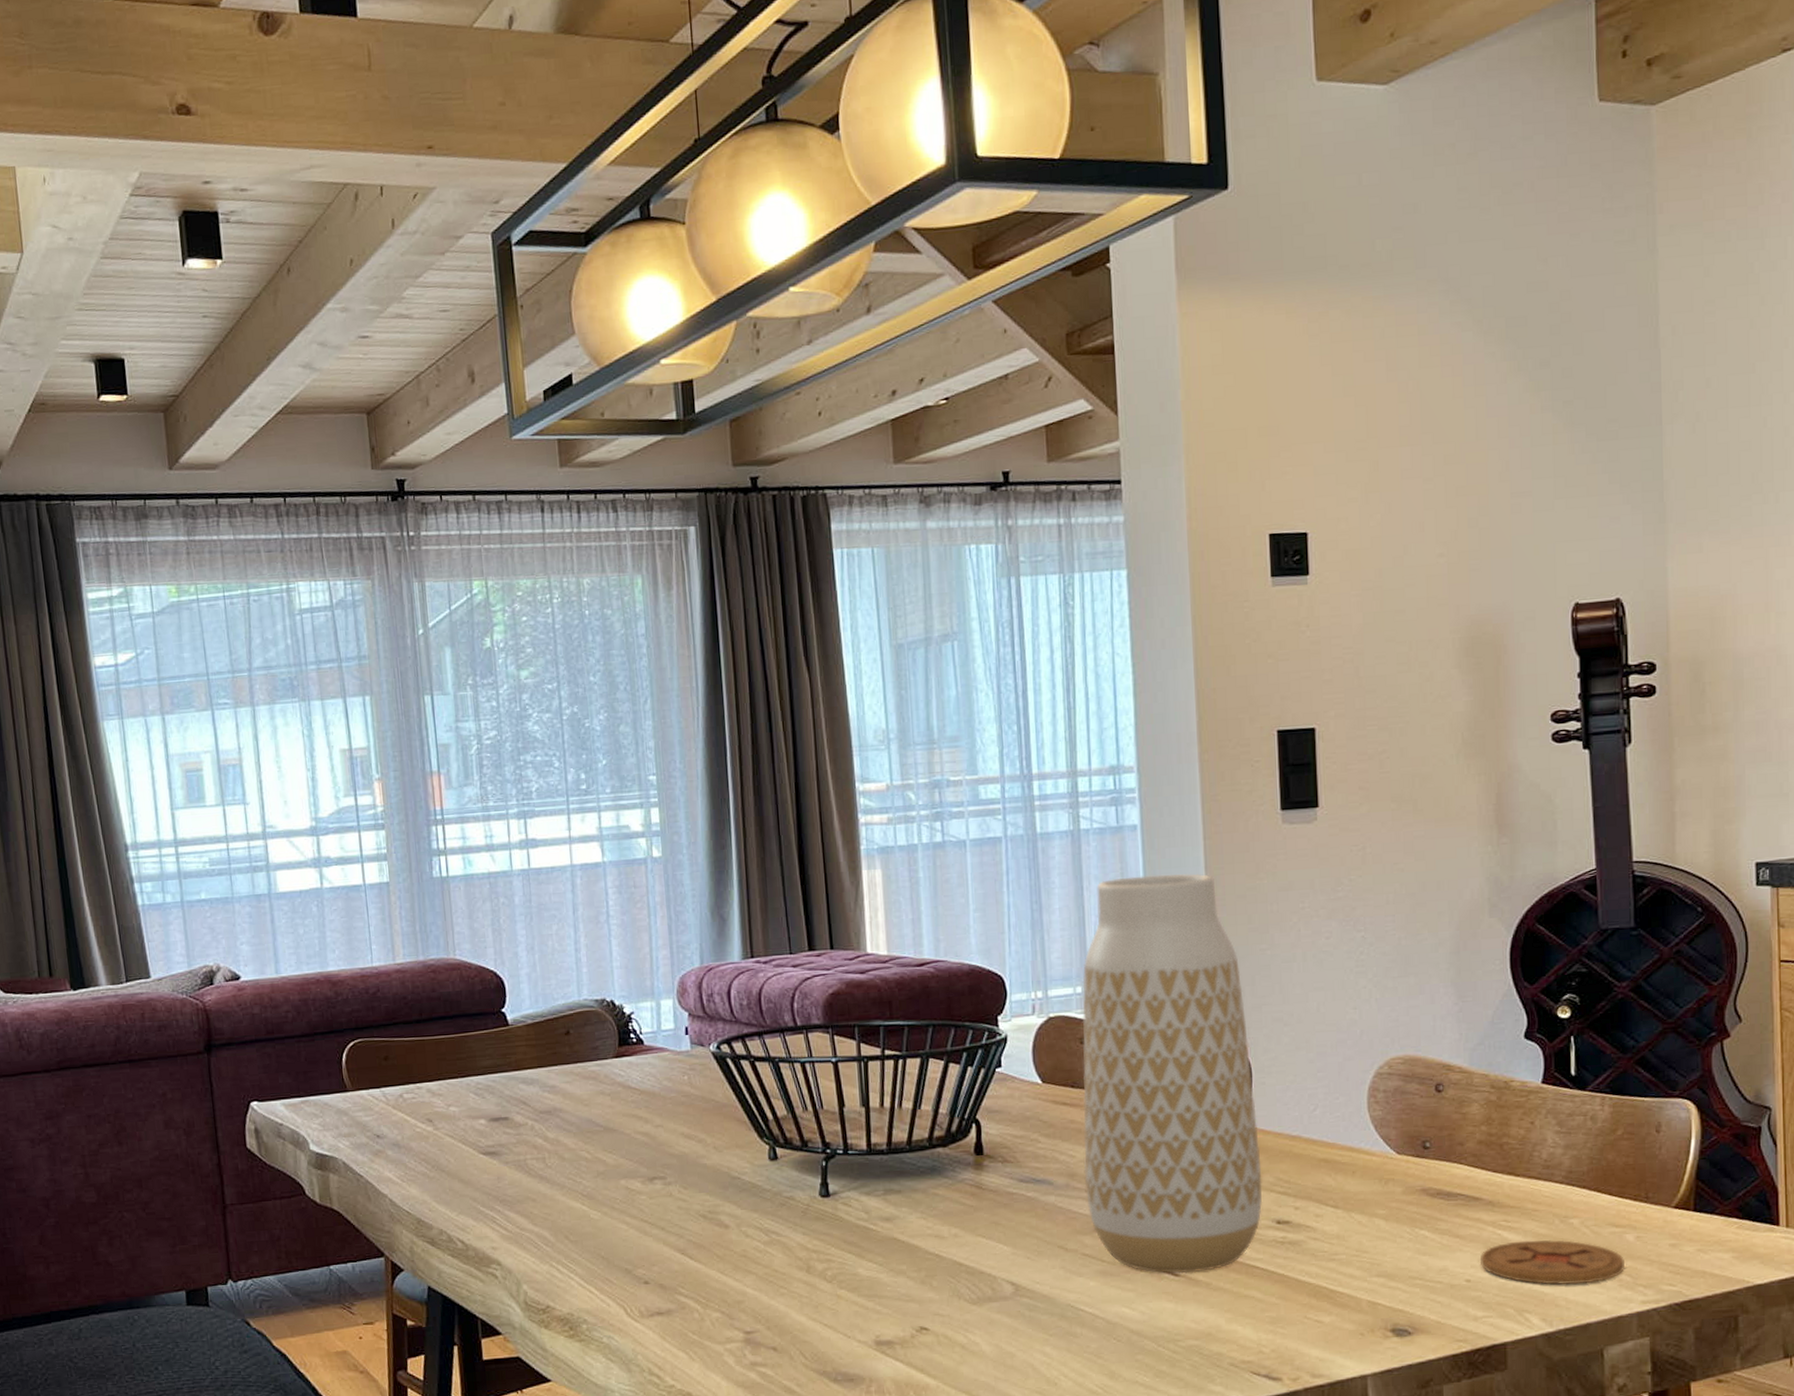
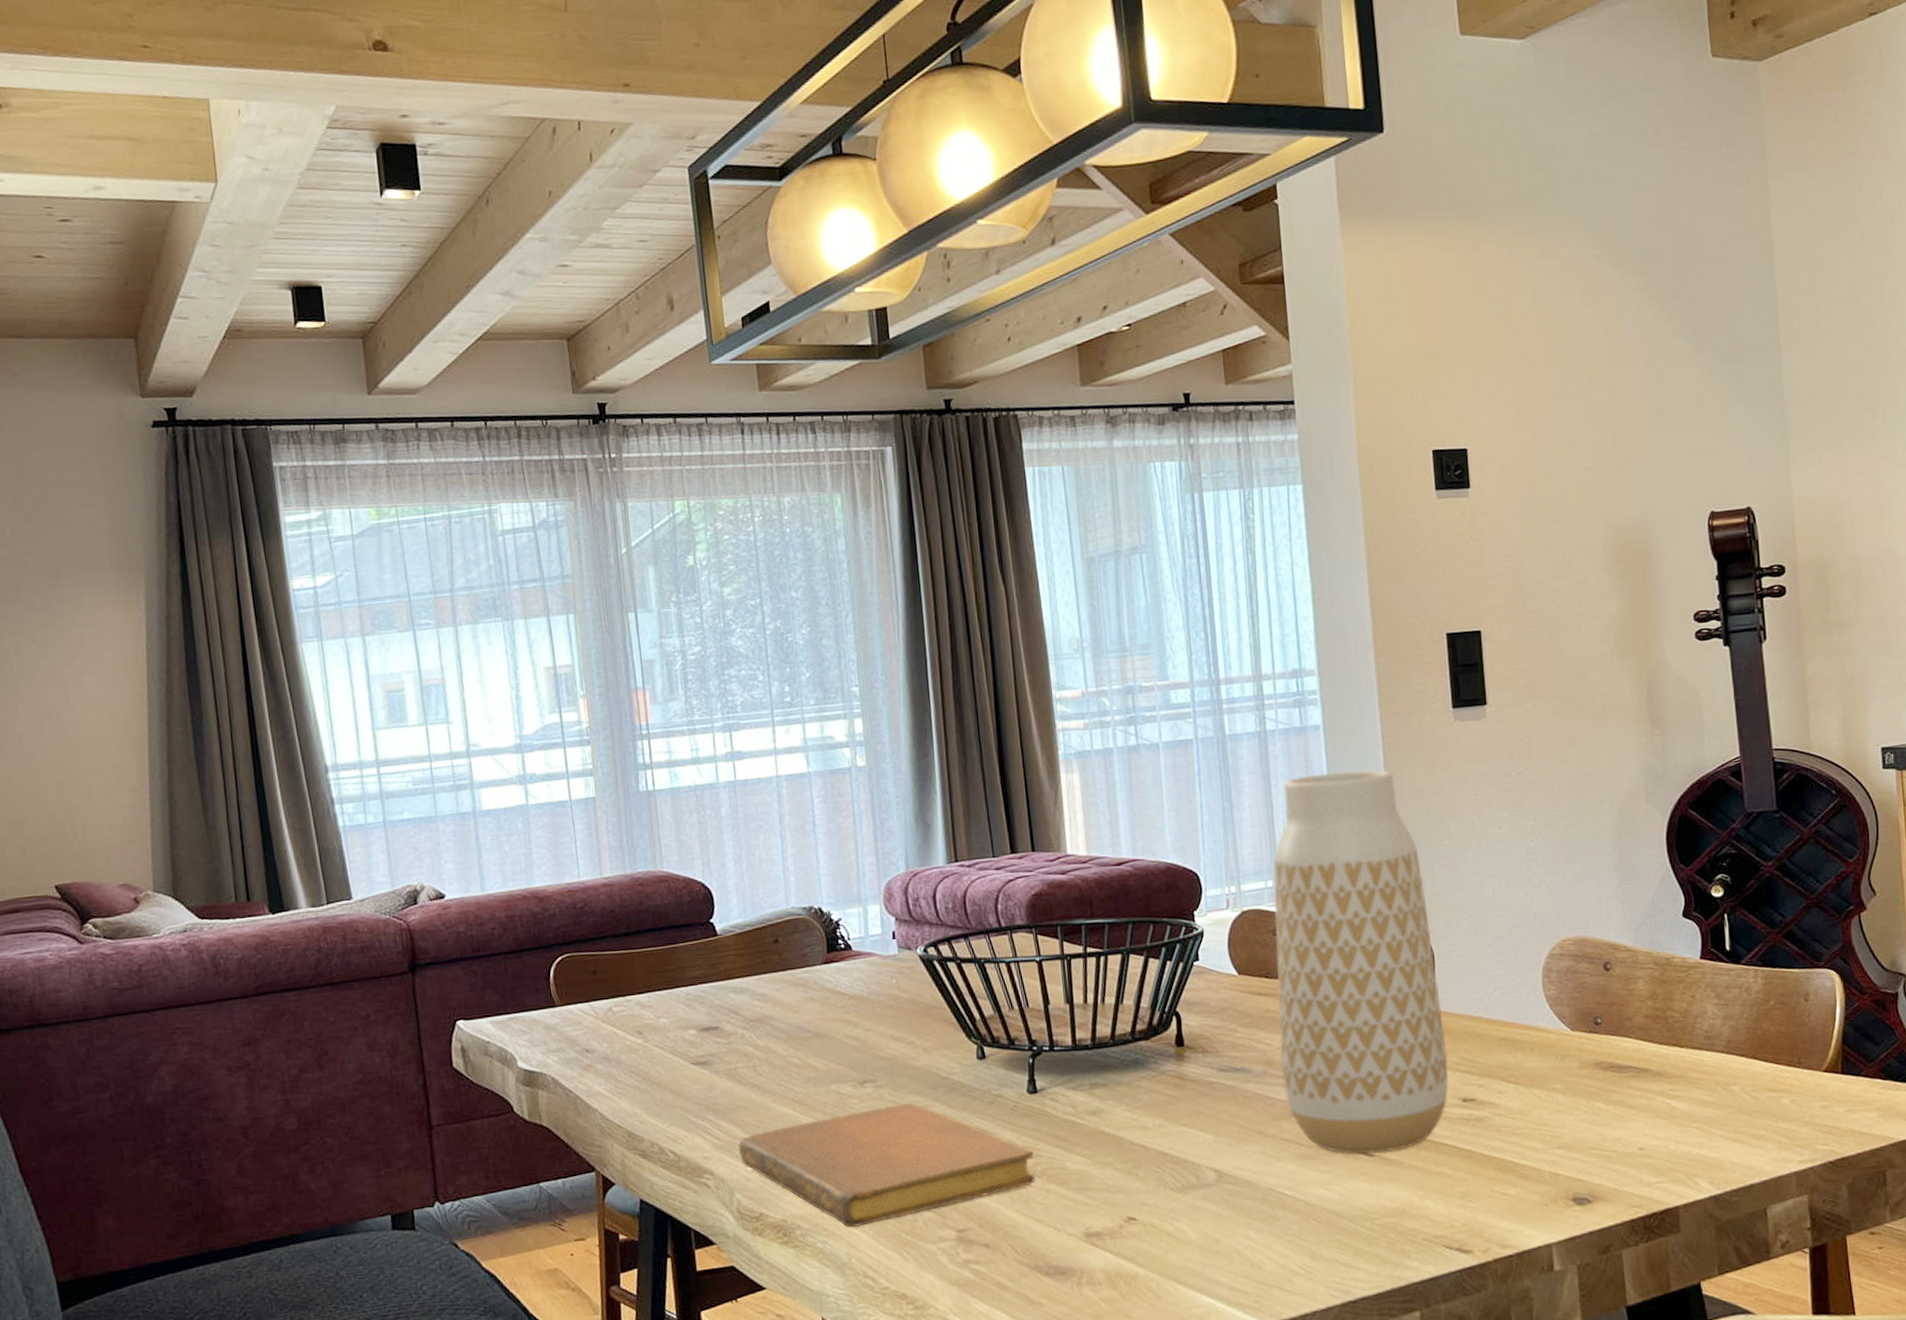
notebook: none [526,1200,826,1324] -> present [738,1102,1035,1227]
coaster: present [1480,1240,1625,1285] -> none [1651,1106,1782,1150]

